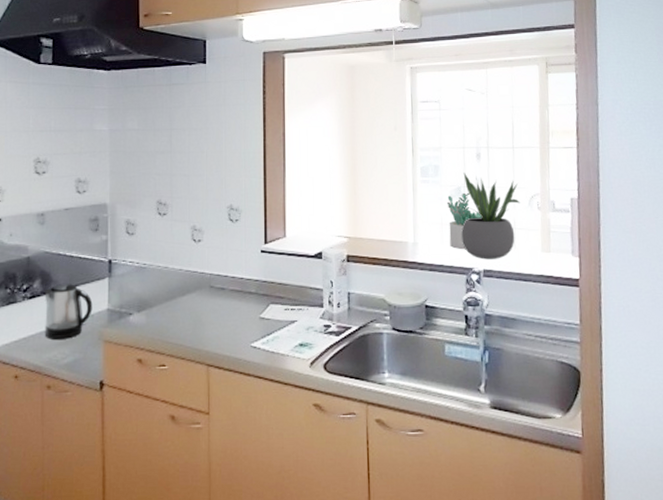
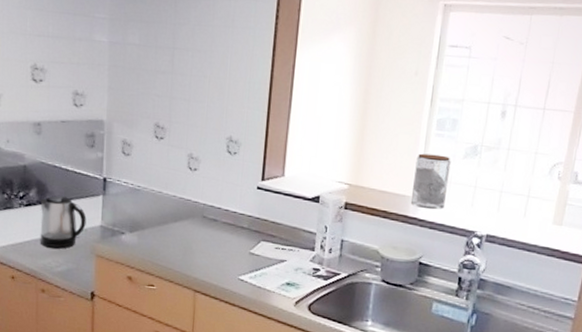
jar: none [407,199,440,252] -> present [410,153,451,210]
succulent plant: present [446,192,482,250] -> none [455,152,495,212]
potted plant: present [460,173,520,260] -> none [468,130,541,226]

